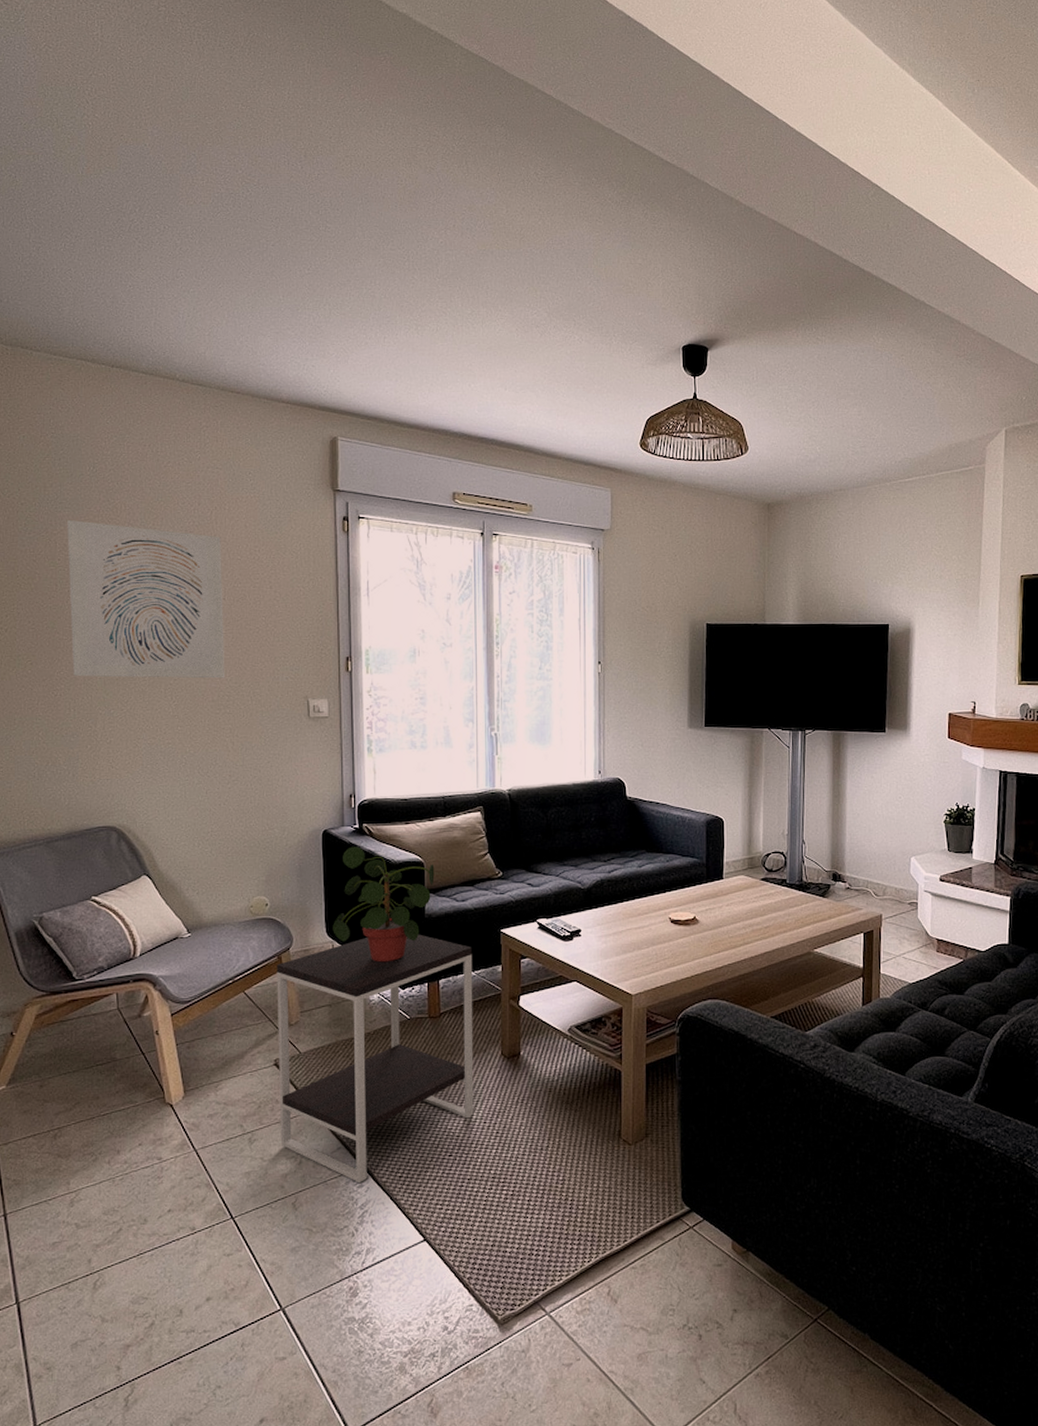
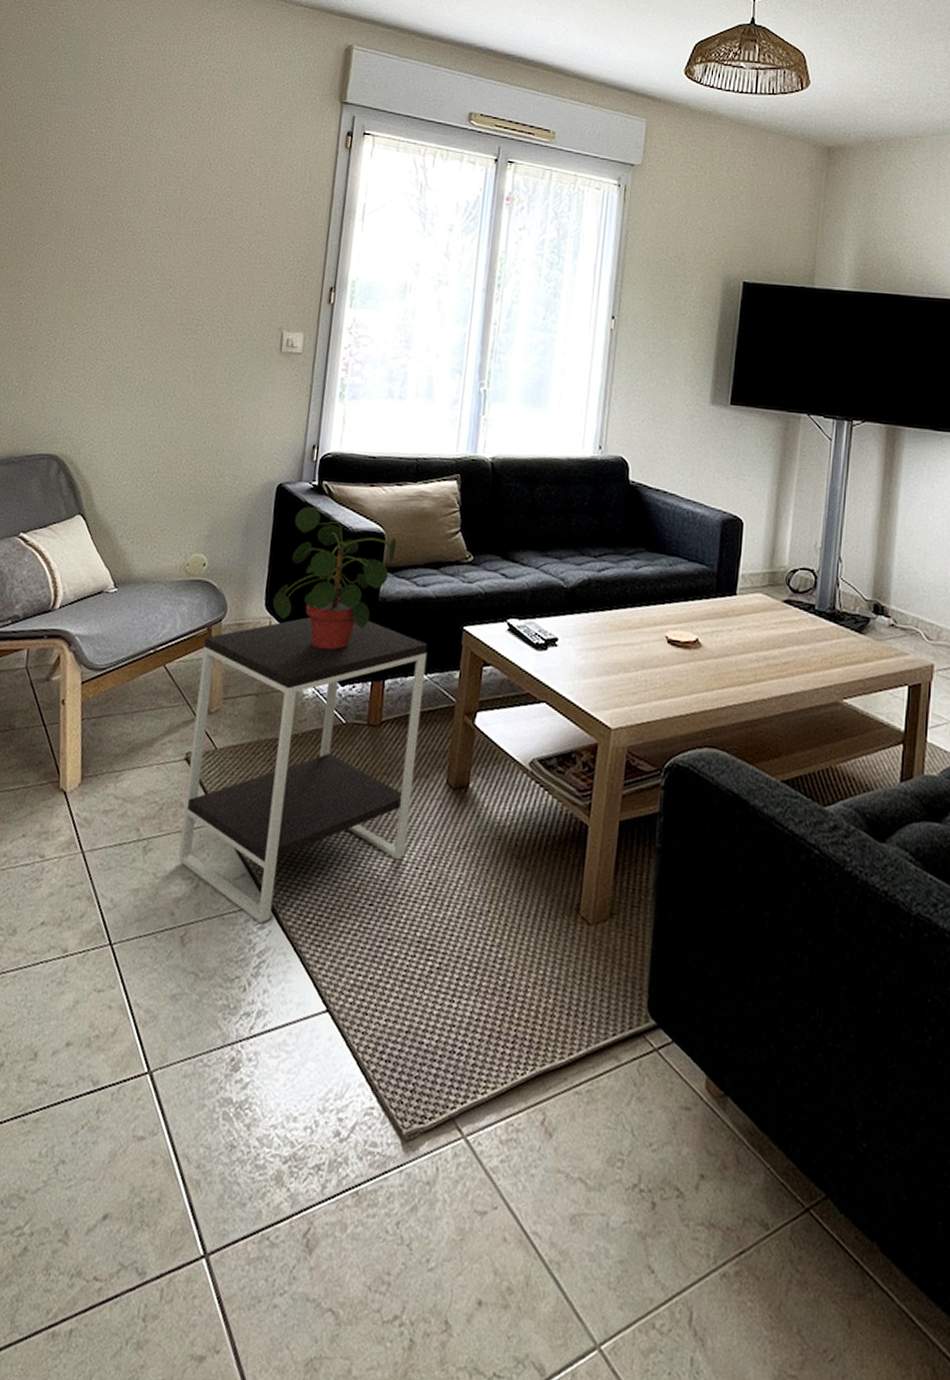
wall art: present [66,519,225,679] -> none [41,116,216,300]

